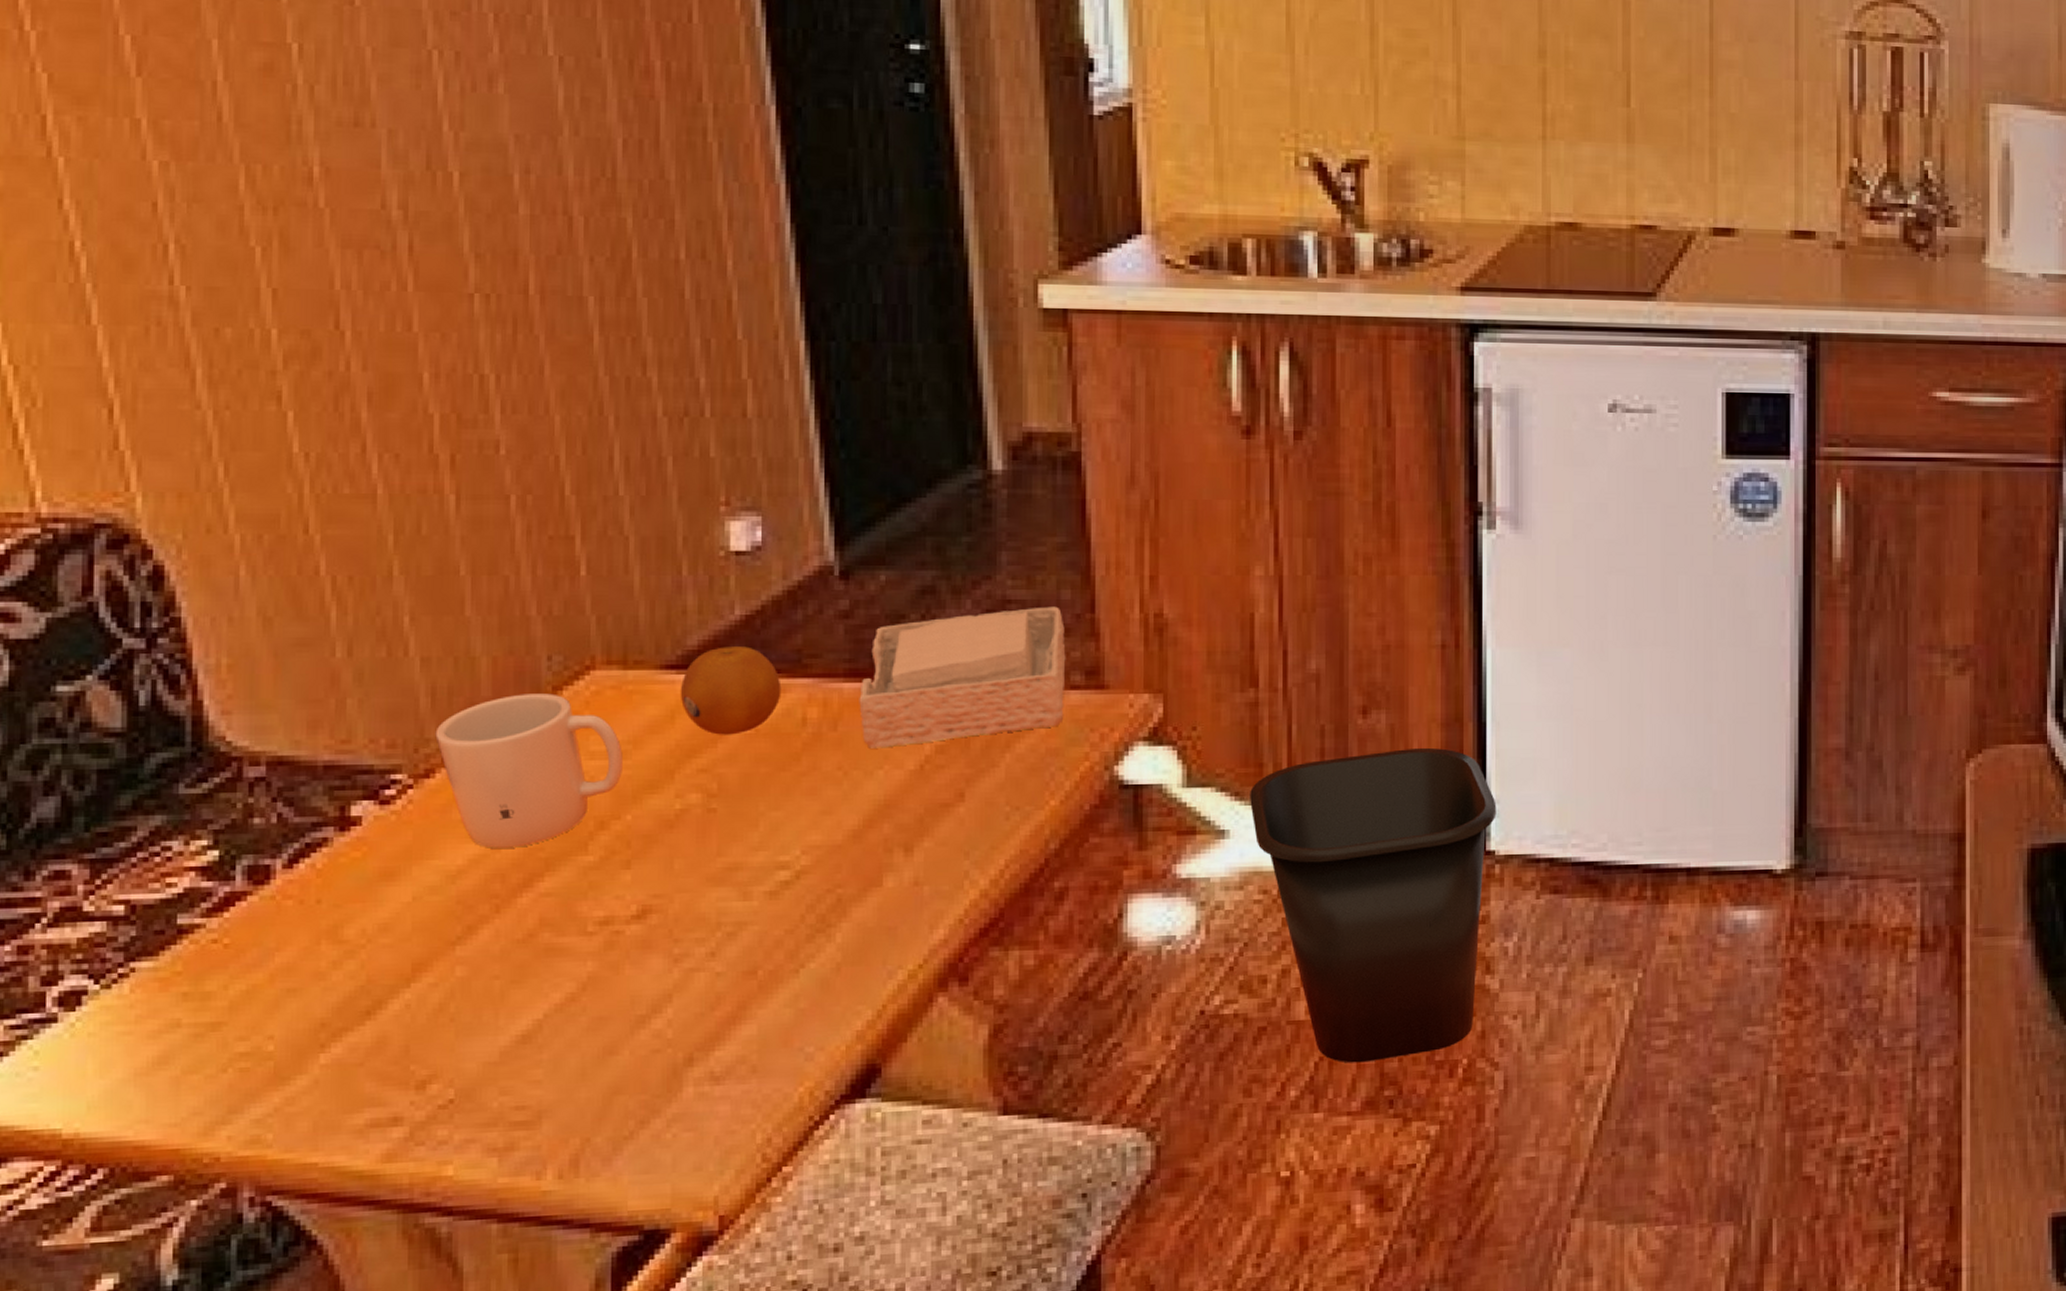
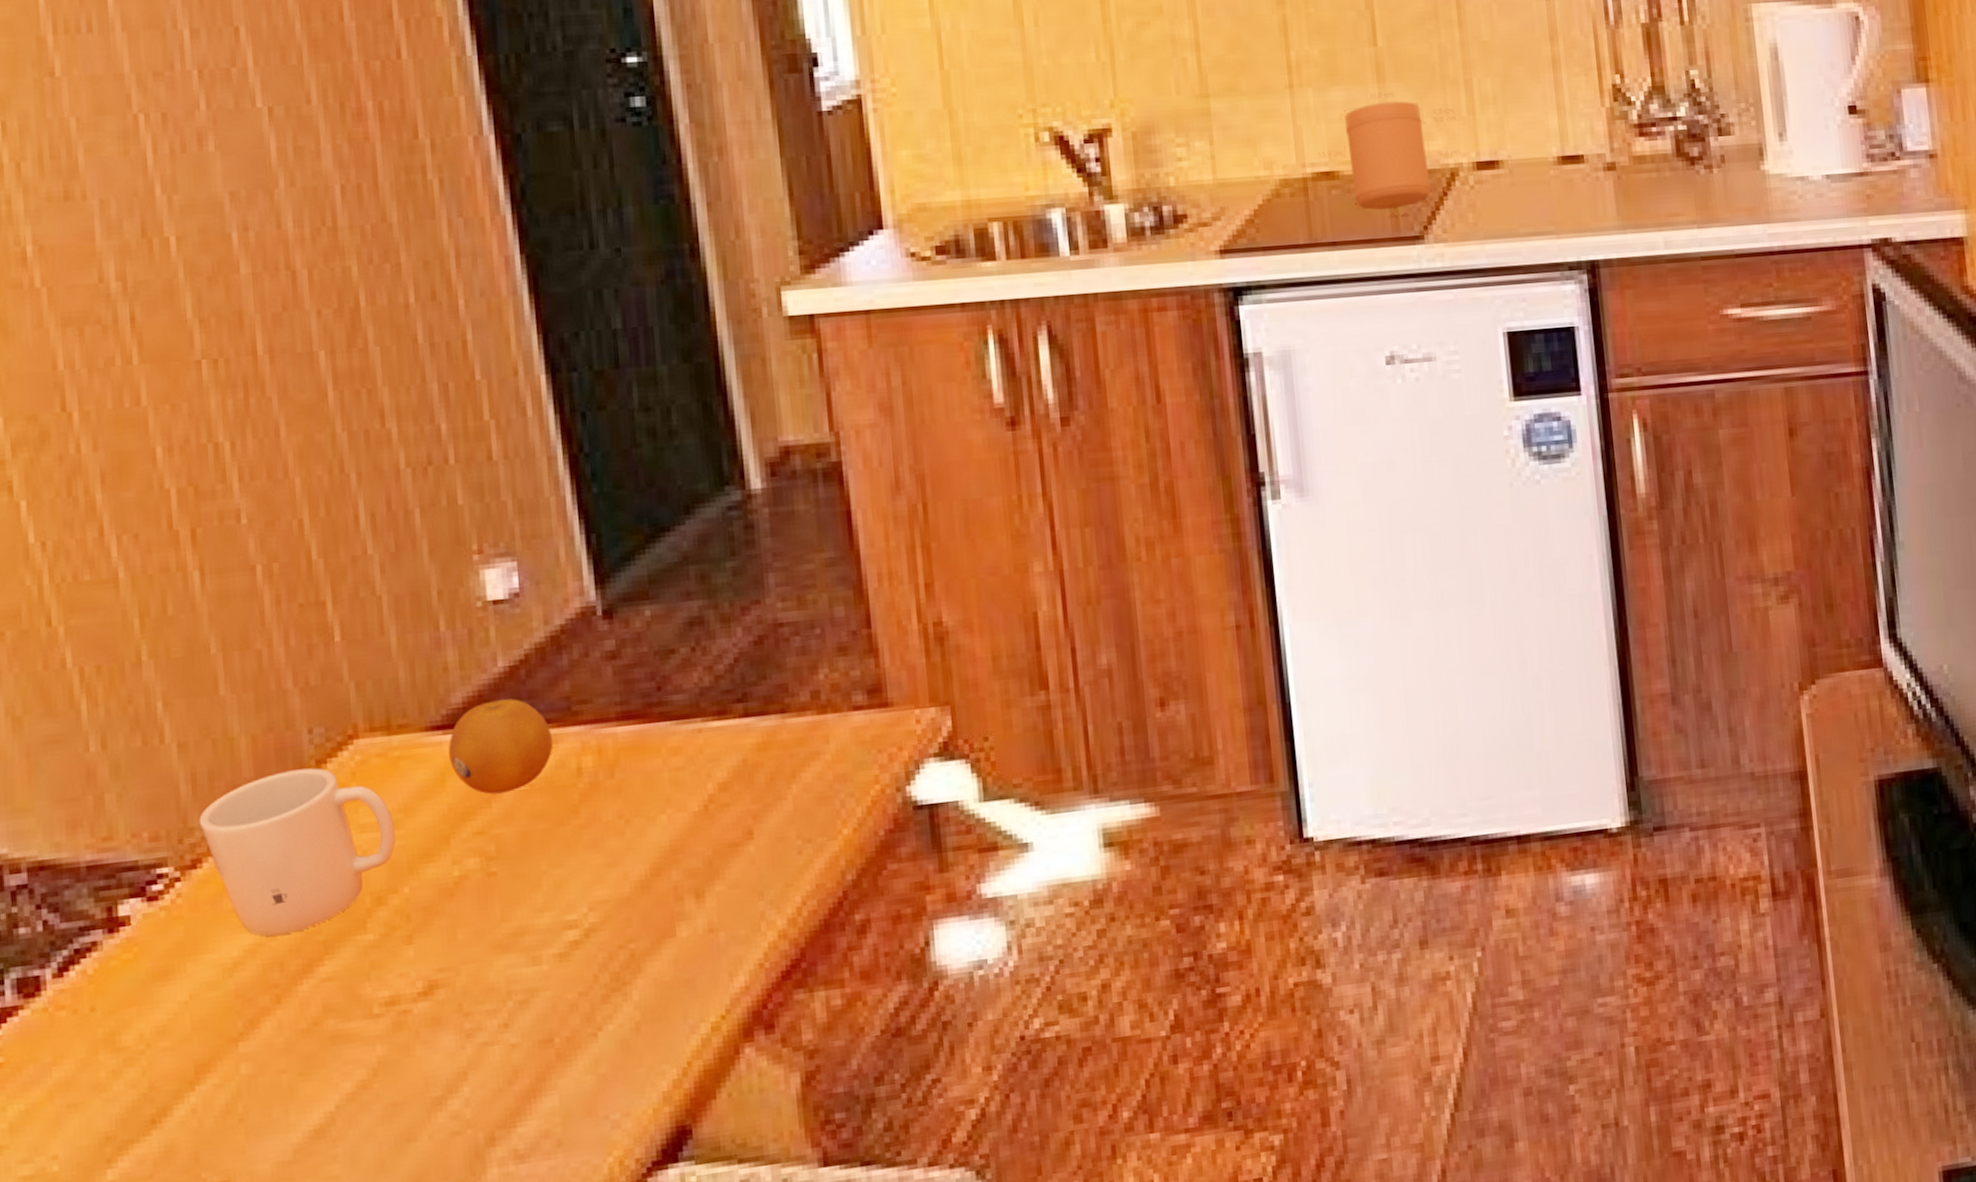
napkin holder: present [859,606,1066,749] -> none [634,625,849,793]
waste bin: present [1250,747,1497,1063] -> none [1050,734,1311,1077]
canister: none [1563,152,1700,272] -> present [1317,92,1466,217]

